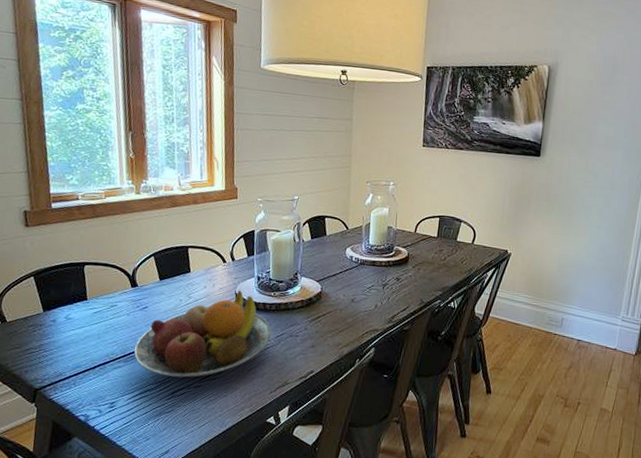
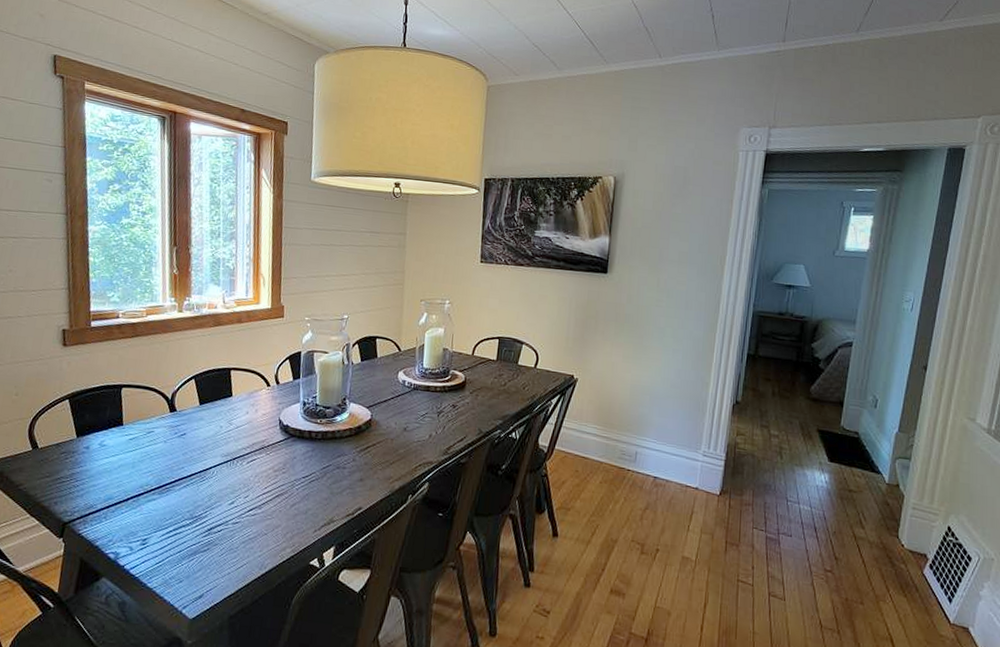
fruit bowl: present [133,290,272,378] -> none [169,416,317,513]

